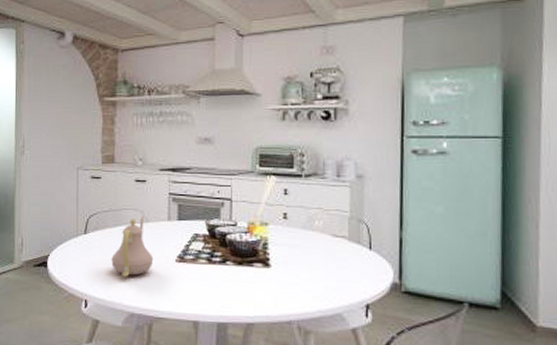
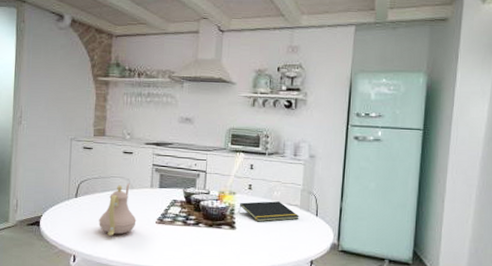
notepad: none [272,232,348,258] -> present [238,201,299,222]

